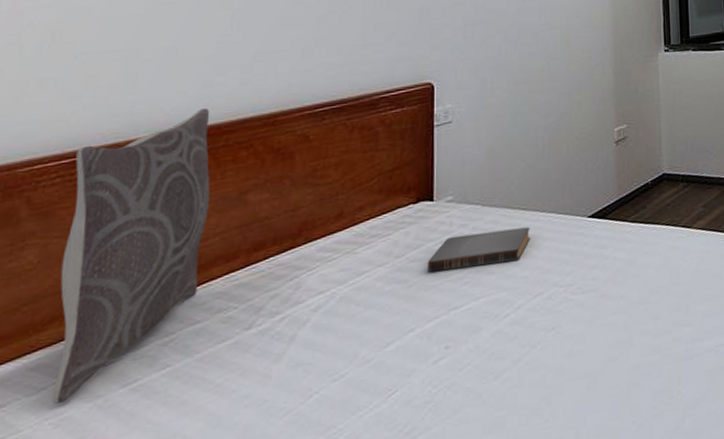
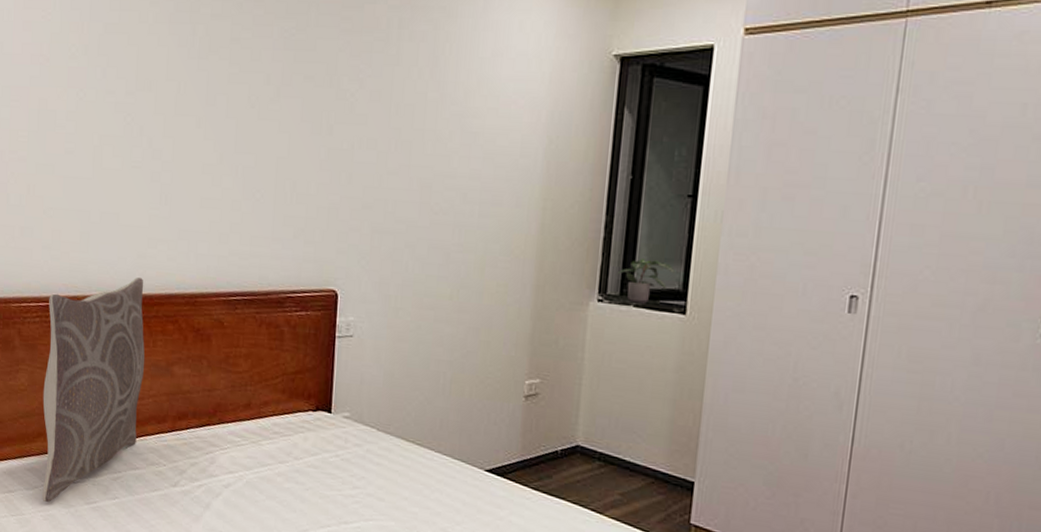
book: present [428,227,530,273] -> none [323,452,423,495]
potted plant: none [676,12,718,48] -> present [617,258,675,304]

